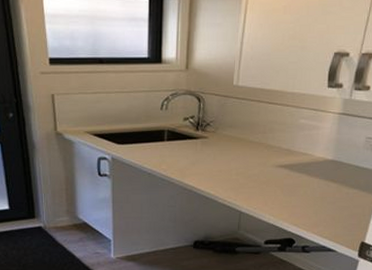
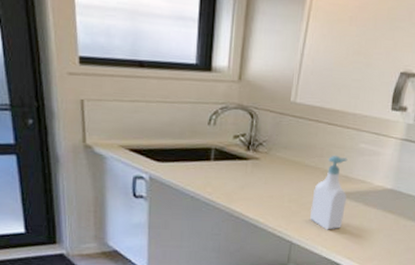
soap bottle: none [256,131,290,200] -> present [310,155,348,230]

